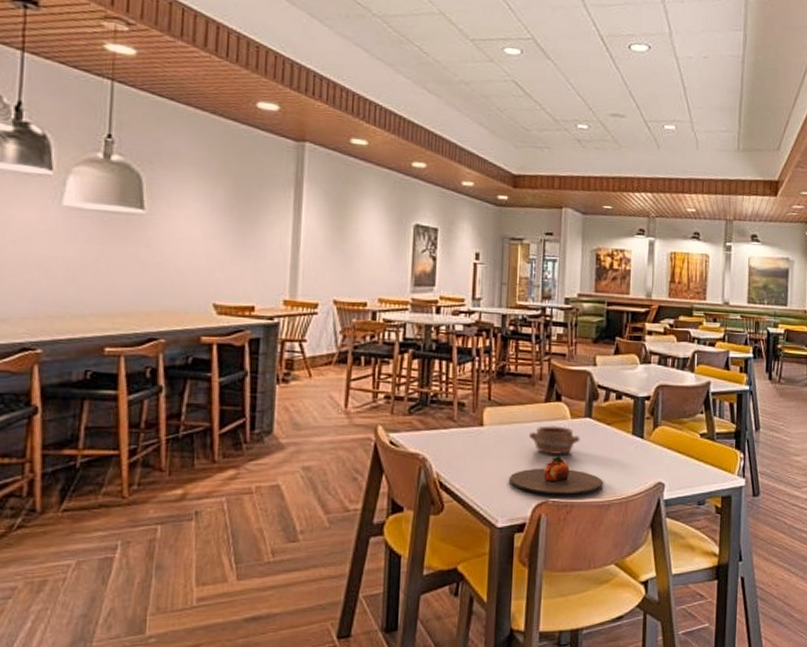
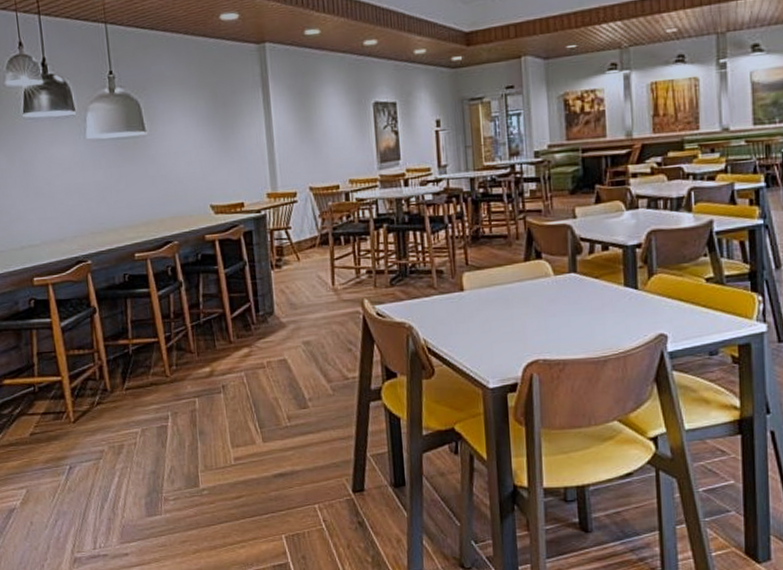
plate: present [508,456,604,495] -> none [495,314,598,354]
pottery: present [528,425,580,454] -> none [510,284,566,313]

